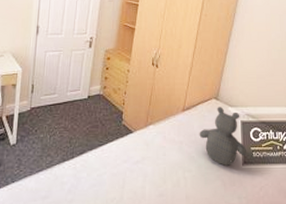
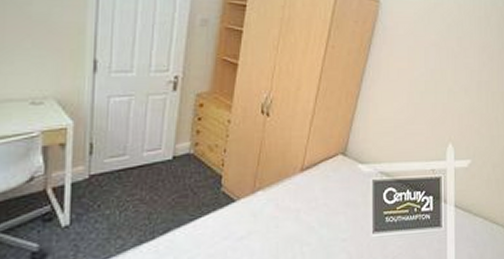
teddy bear: present [199,107,247,166] -> none [321,164,379,235]

